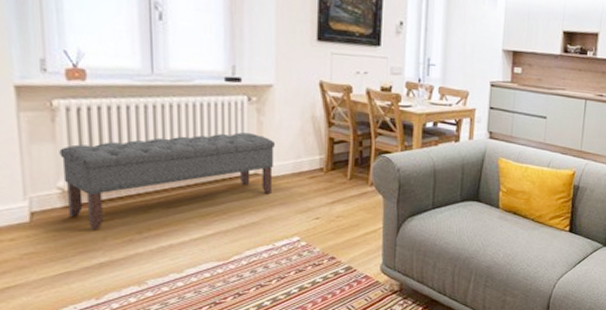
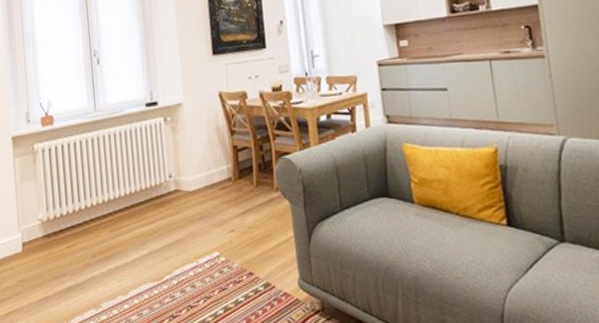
bench: present [59,132,276,230] -> none [39,151,192,256]

